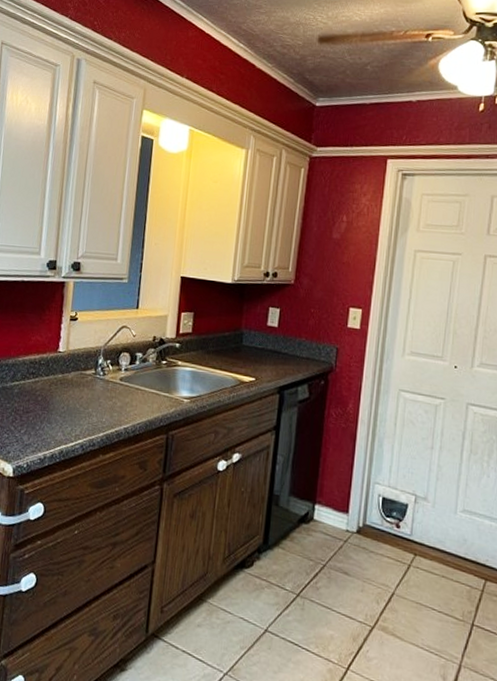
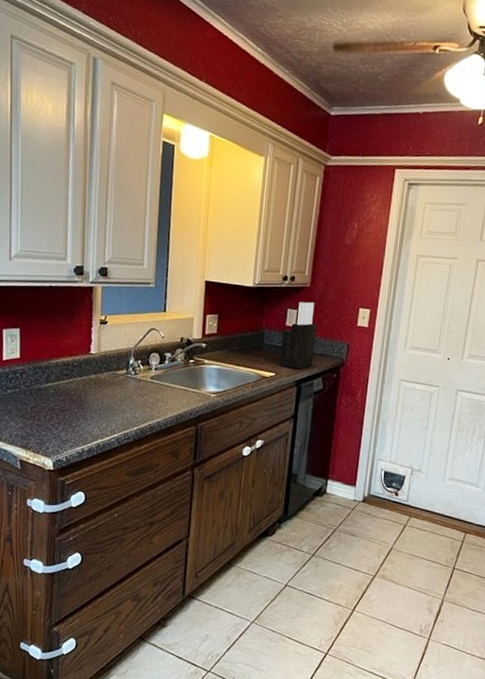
knife block: none [260,300,302,375] -> present [280,302,317,370]

